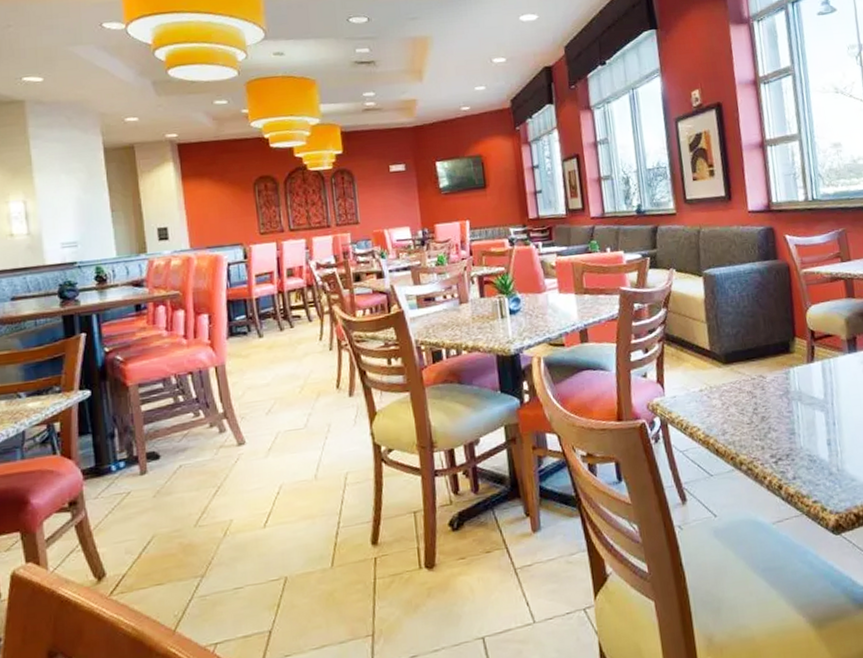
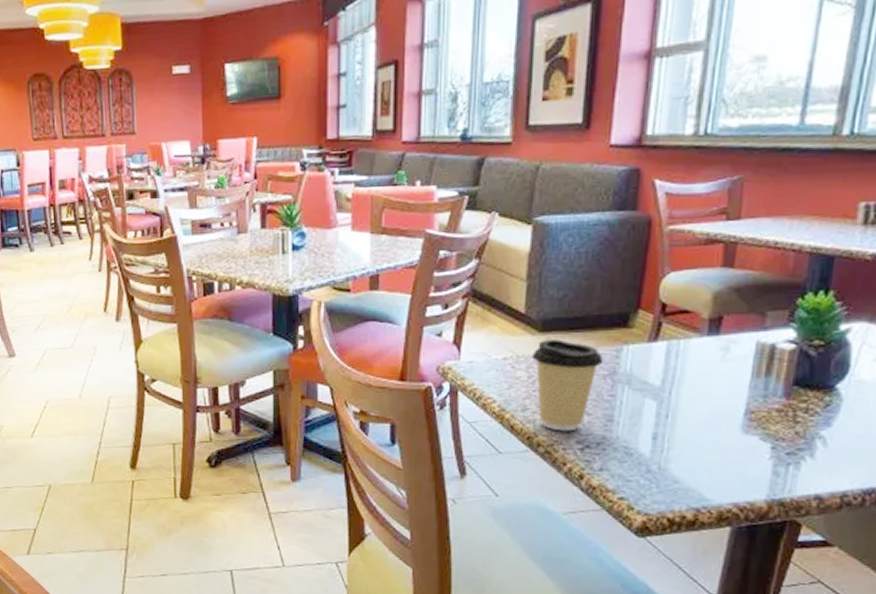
coffee cup: none [722,368,778,449] -> present [532,339,604,432]

